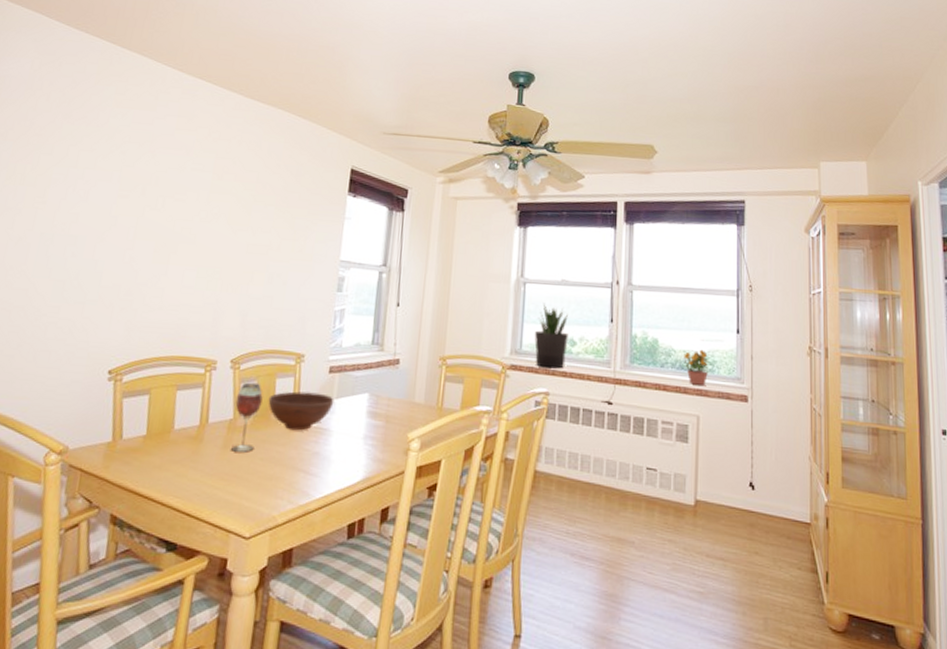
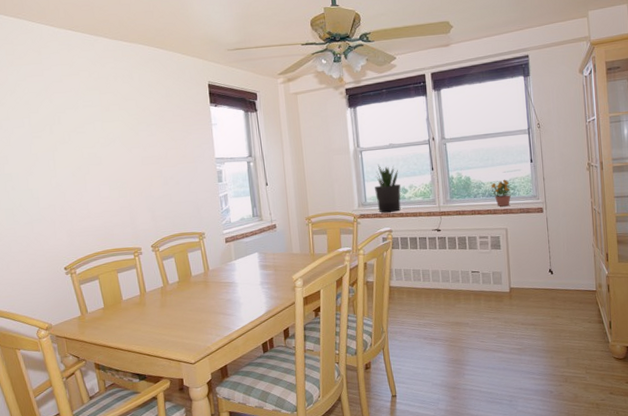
wineglass: present [231,382,263,452] -> none [161,258,184,309]
bowl: present [268,391,334,431] -> none [185,258,234,288]

